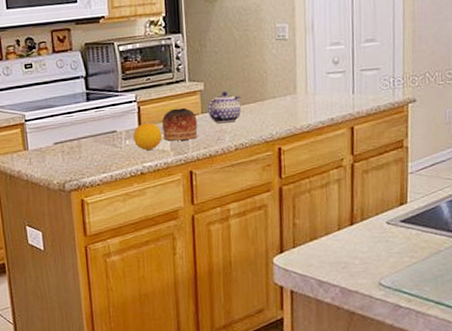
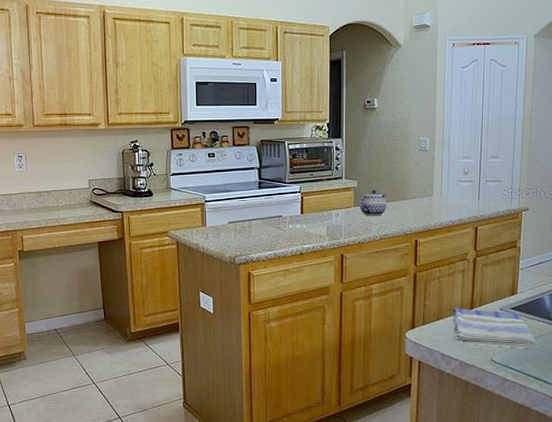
fruit: present [132,122,163,150] -> none [295,211,320,234]
bowl: present [161,107,198,141] -> none [320,200,350,228]
dish towel: none [329,224,435,268] -> present [453,307,537,348]

